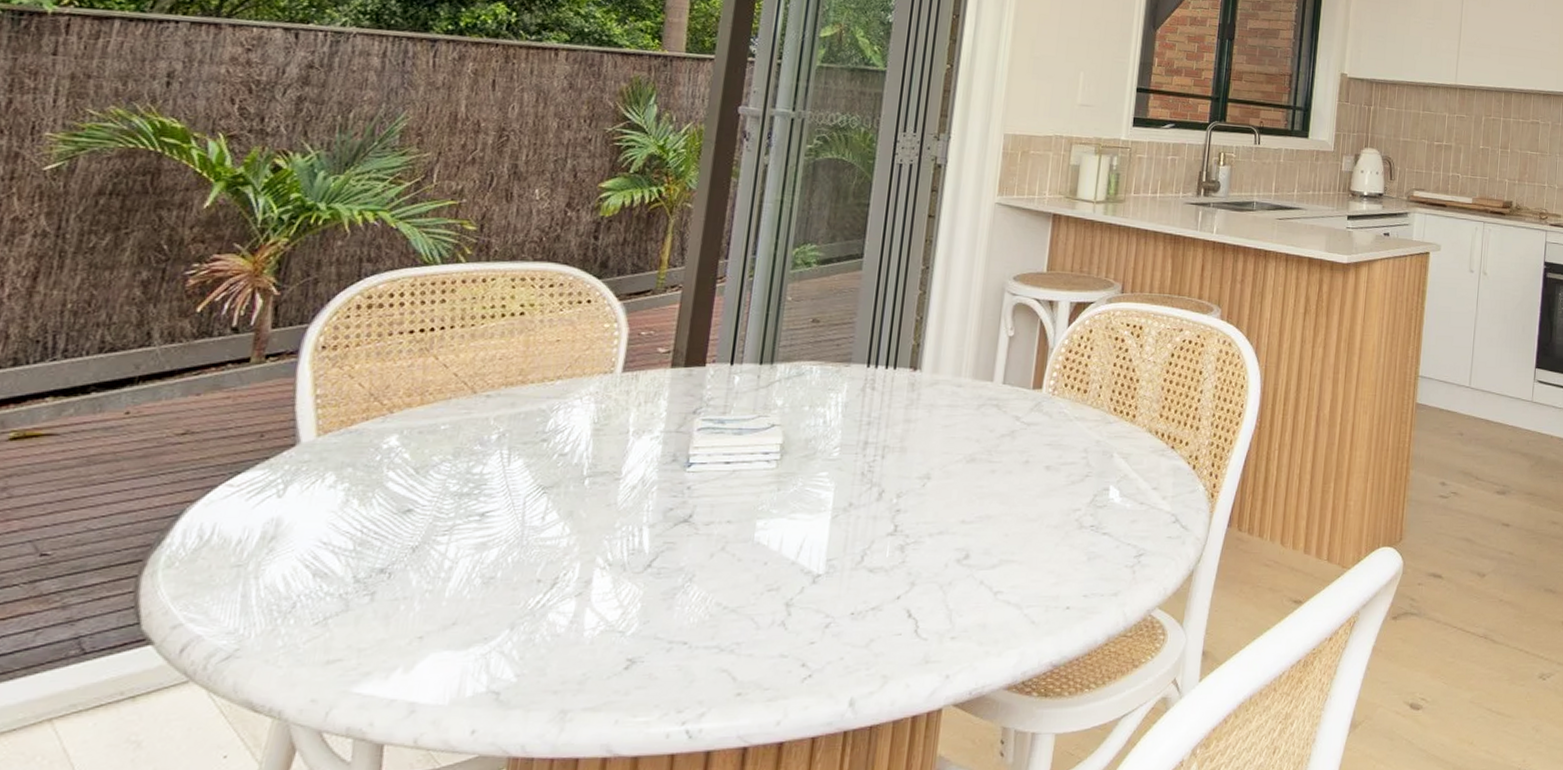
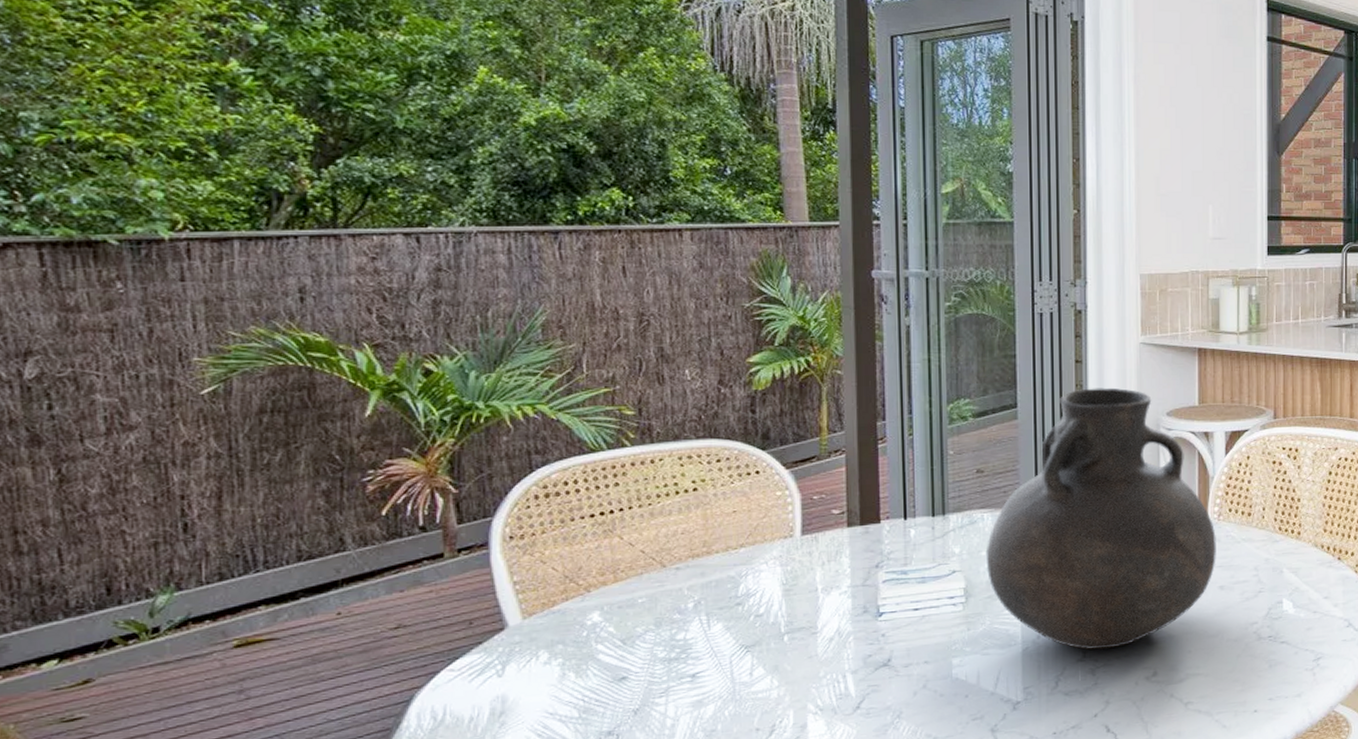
vase: none [807,244,1049,524] -> present [985,387,1216,650]

